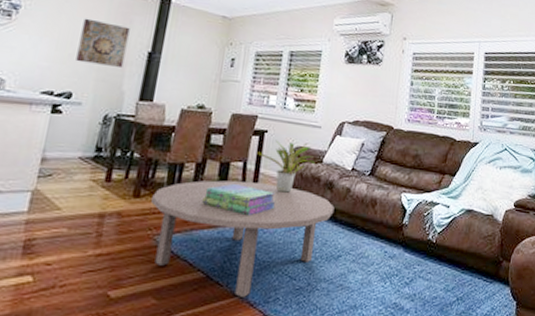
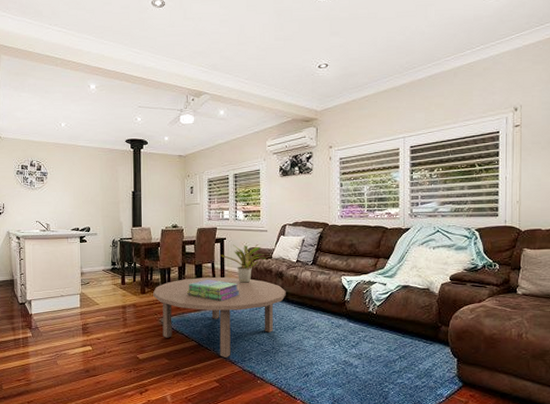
wall art: present [76,18,130,67] -> none [87,174,118,206]

